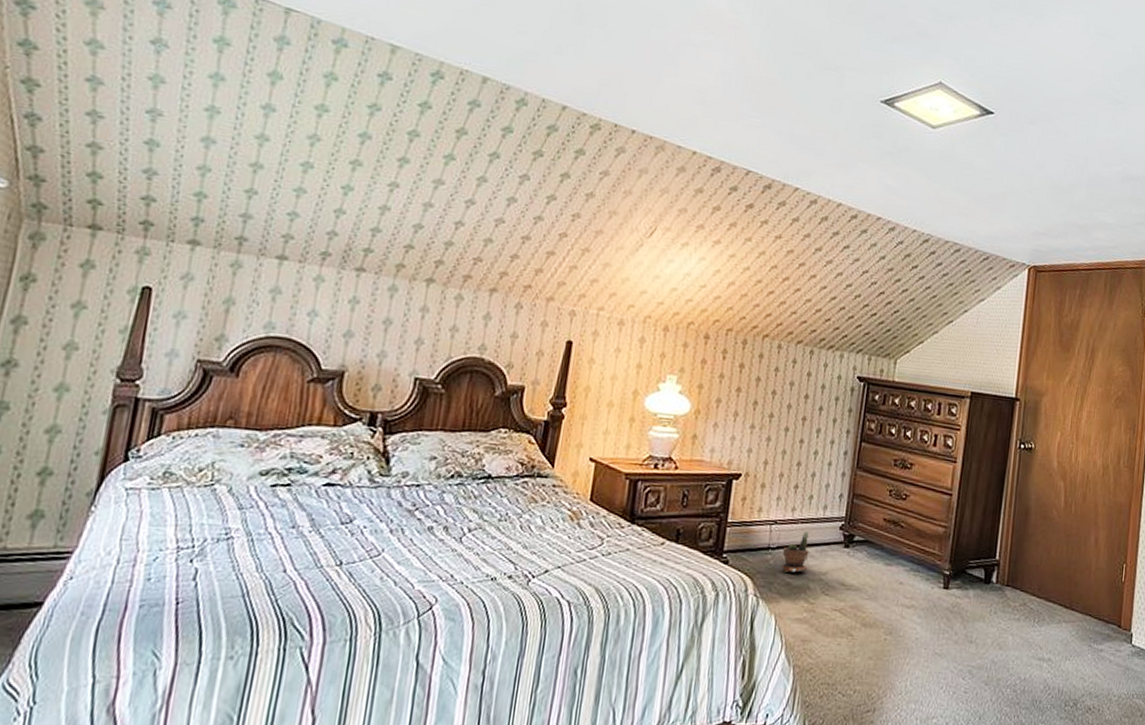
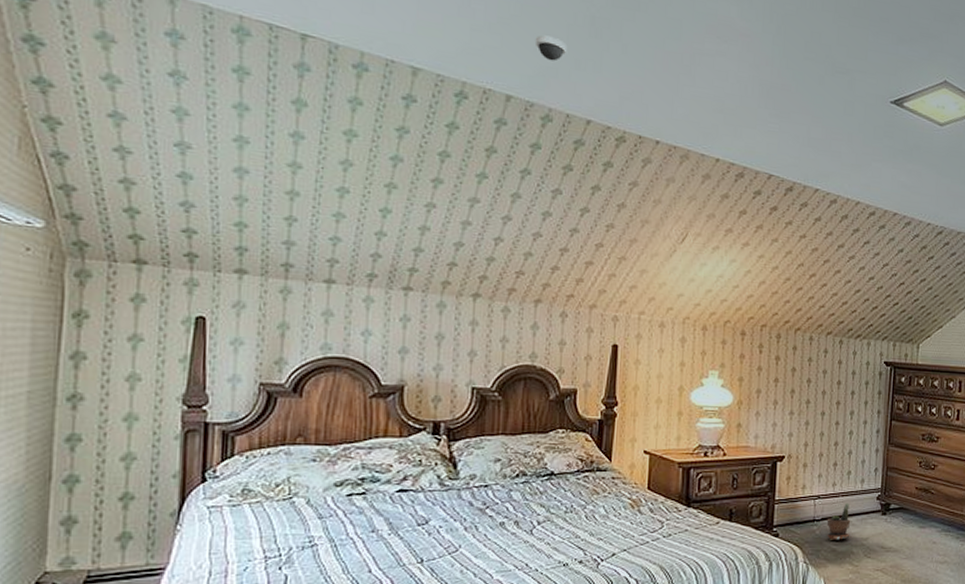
dome security camera: none [517,18,550,45] -> present [534,35,568,61]

